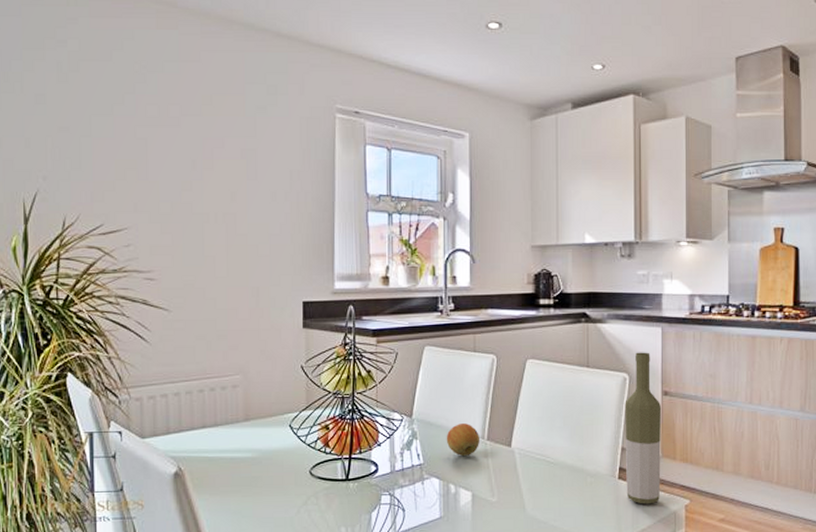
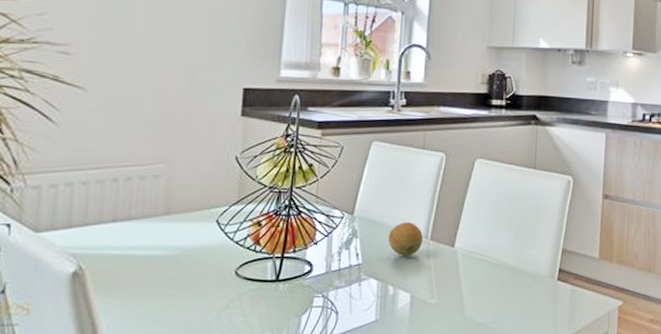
bottle: present [625,352,662,505] -> none [564,156,602,306]

